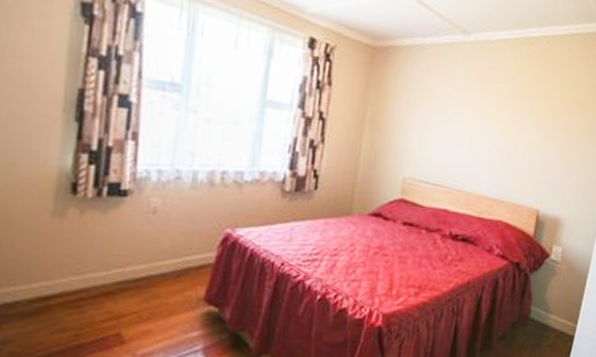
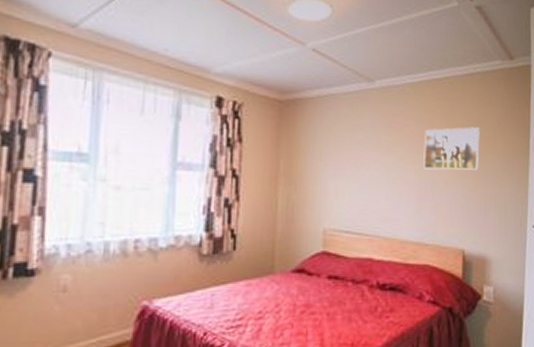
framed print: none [509,88,572,134] -> present [424,127,480,170]

